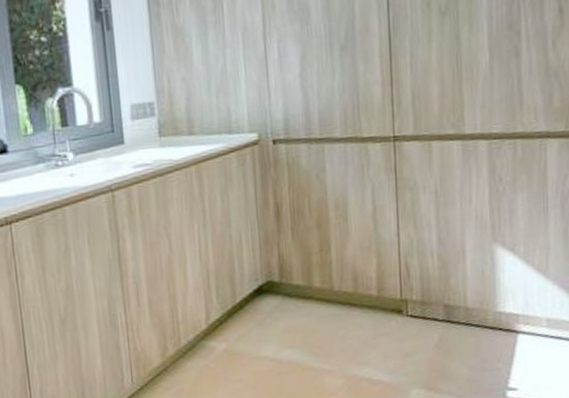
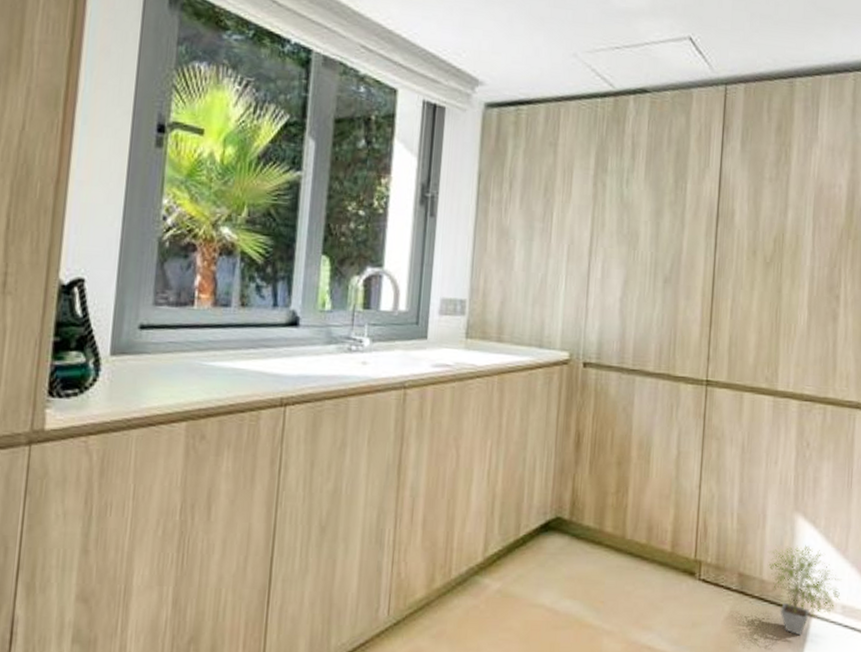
potted plant: none [470,270,545,351] -> present [768,544,842,636]

